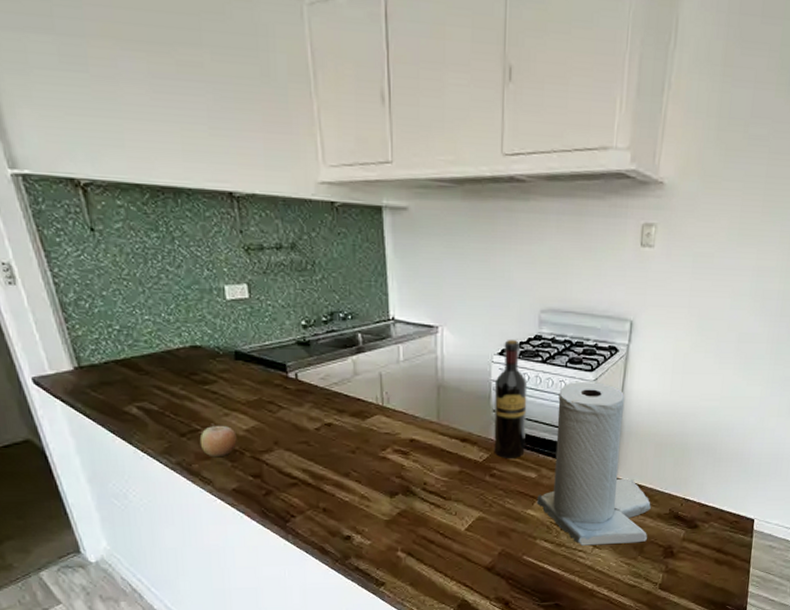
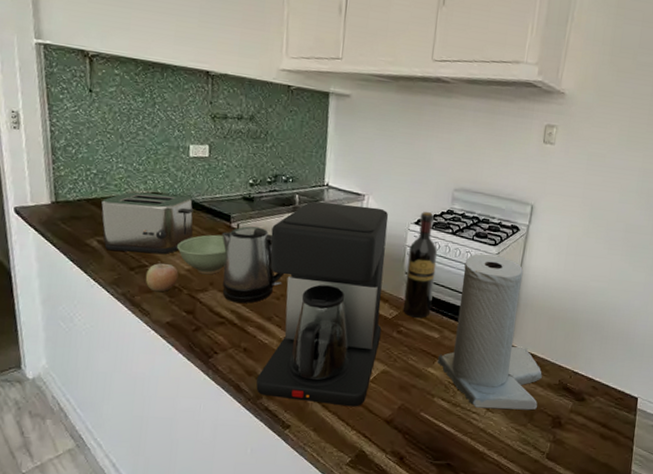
toaster: none [133,346,247,417] -> present [101,192,194,254]
bowl: none [230,387,288,434] -> present [177,234,227,275]
kettle: none [279,375,357,460] -> present [222,226,285,303]
coffee maker: none [335,339,472,558] -> present [256,201,389,407]

